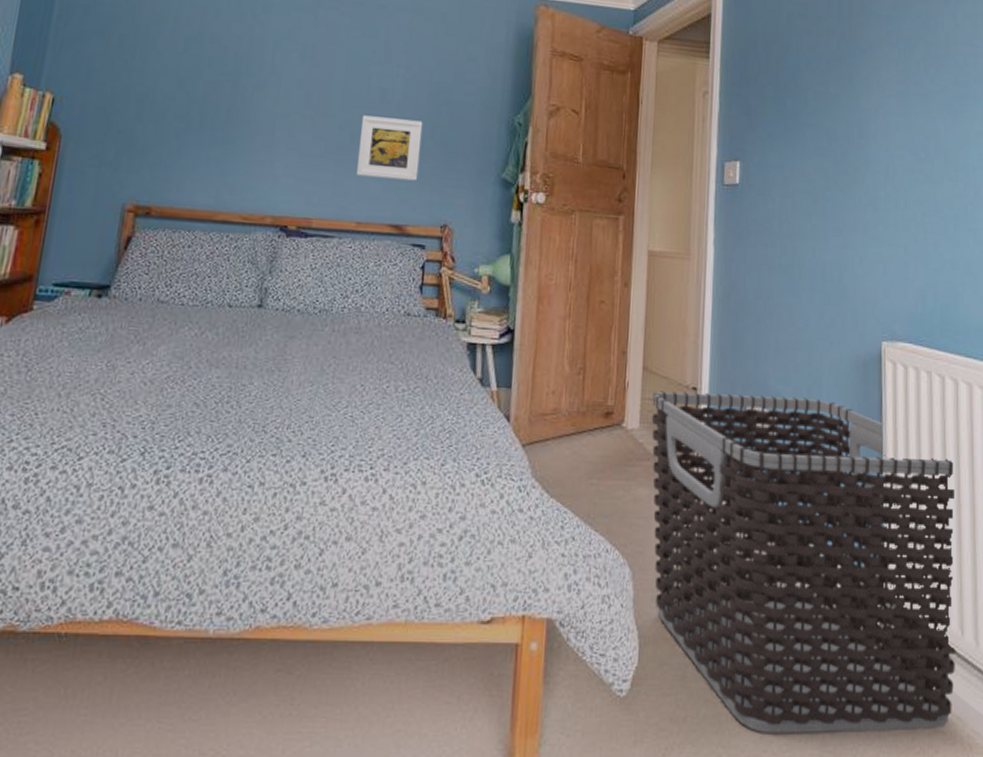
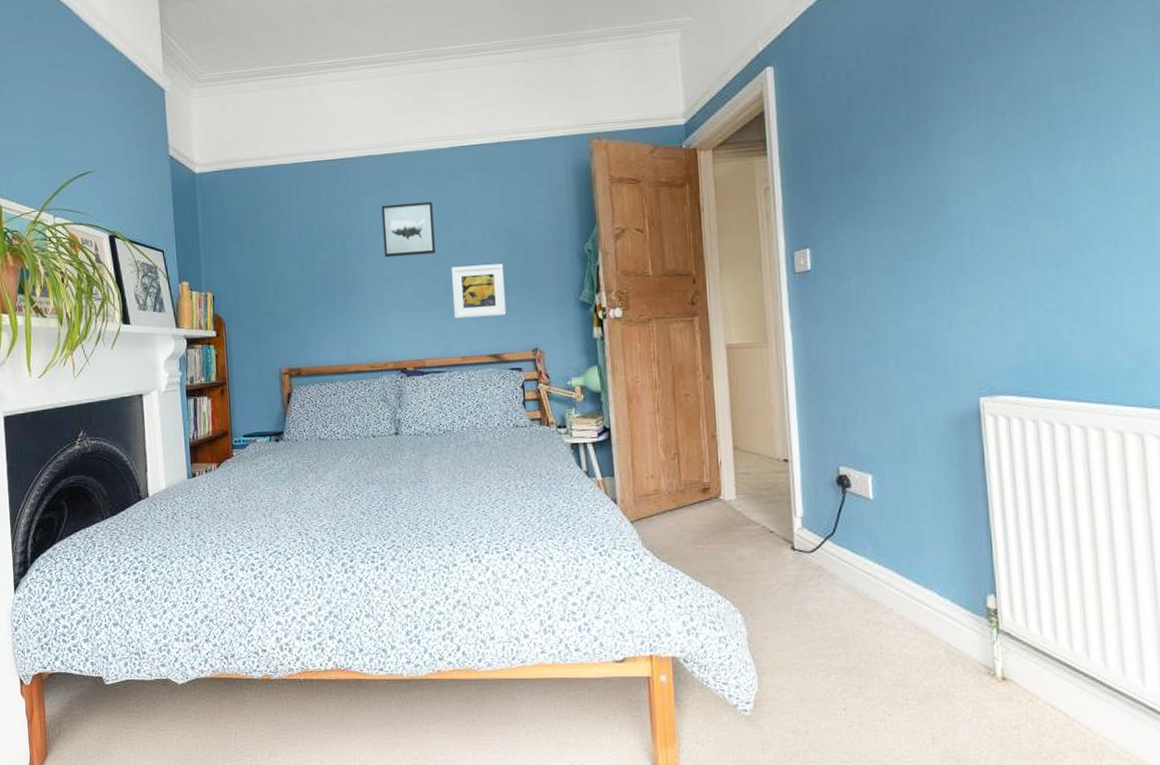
wall art: none [285,29,354,97] -> present [381,201,435,258]
clothes hamper: present [651,391,956,734] -> none [745,457,1083,743]

